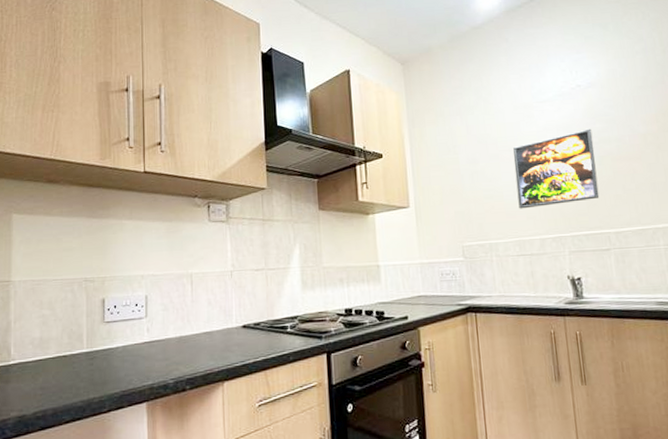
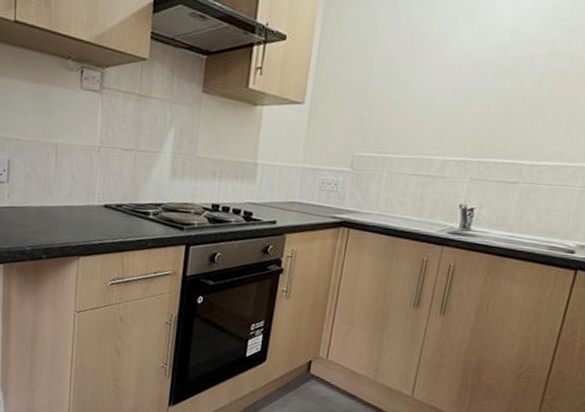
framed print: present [513,128,600,209] -> none [428,36,545,124]

